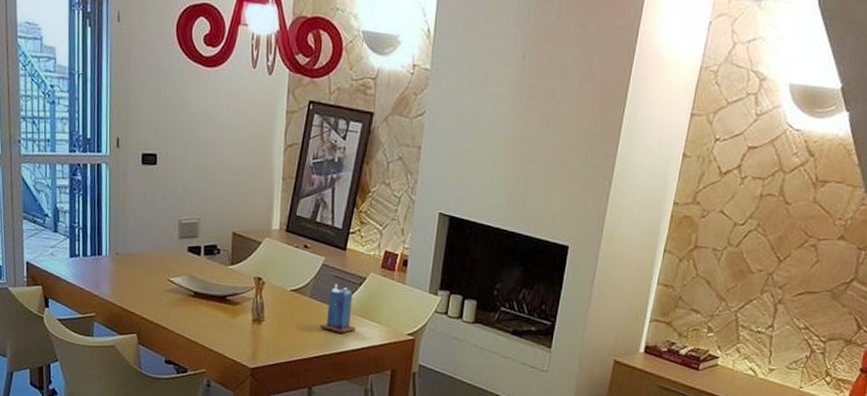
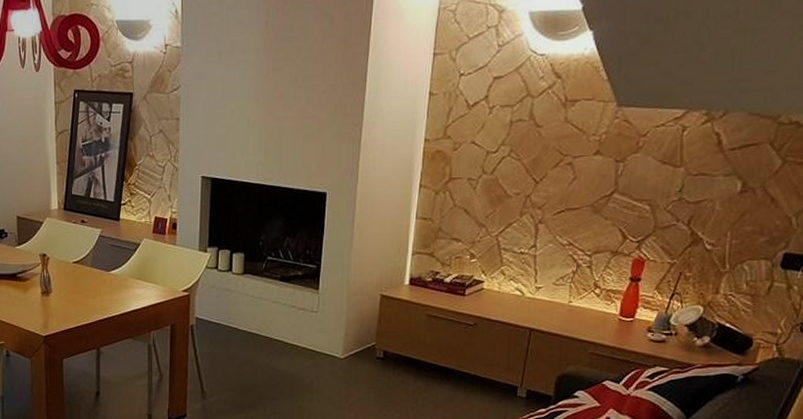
candle: present [319,283,356,333] -> none [102,251,135,296]

